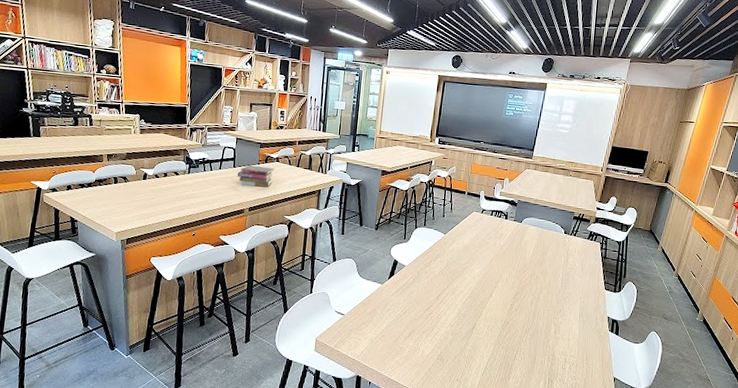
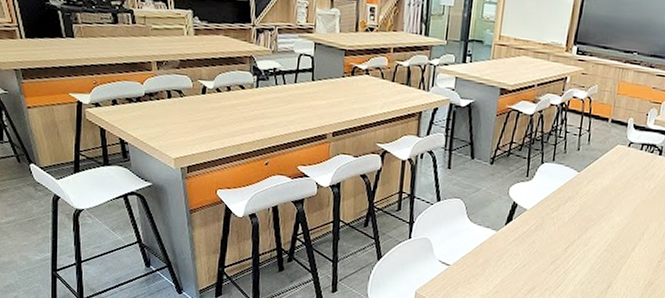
books: present [237,165,276,188] -> none [316,78,365,108]

